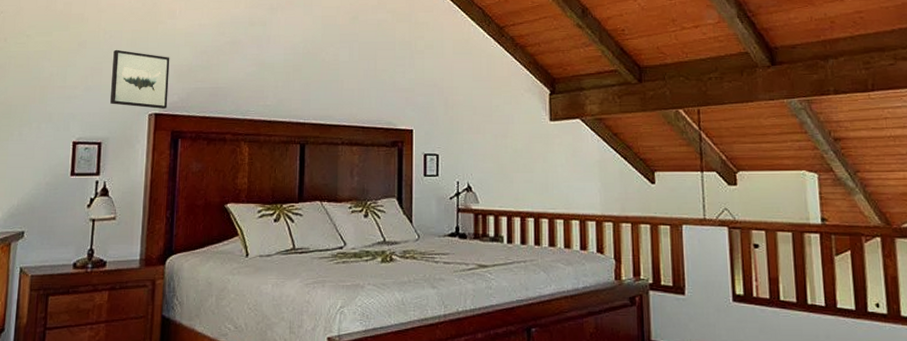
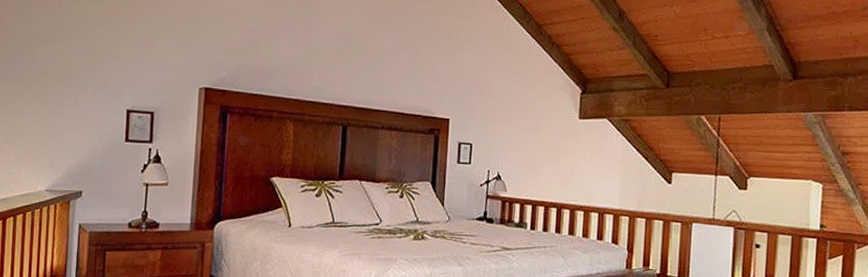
wall art: present [110,49,170,109] -> none [162,22,220,84]

